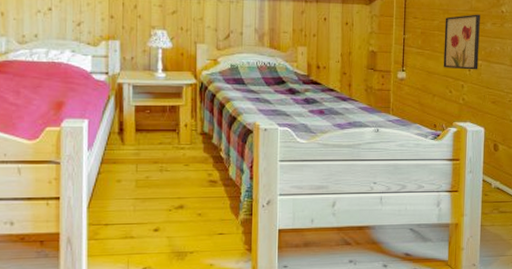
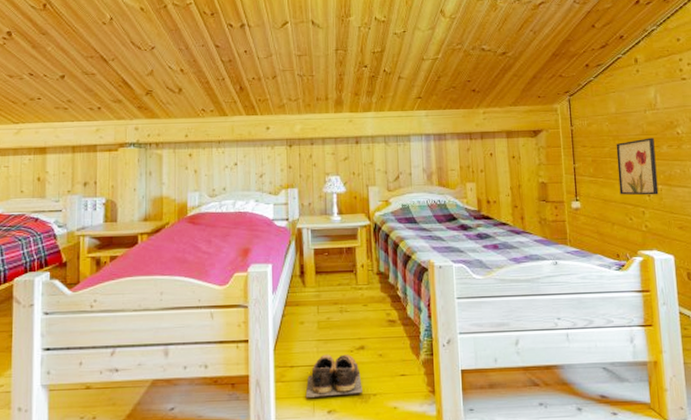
shoes: none [120,212,179,255] -> present [305,354,362,398]

